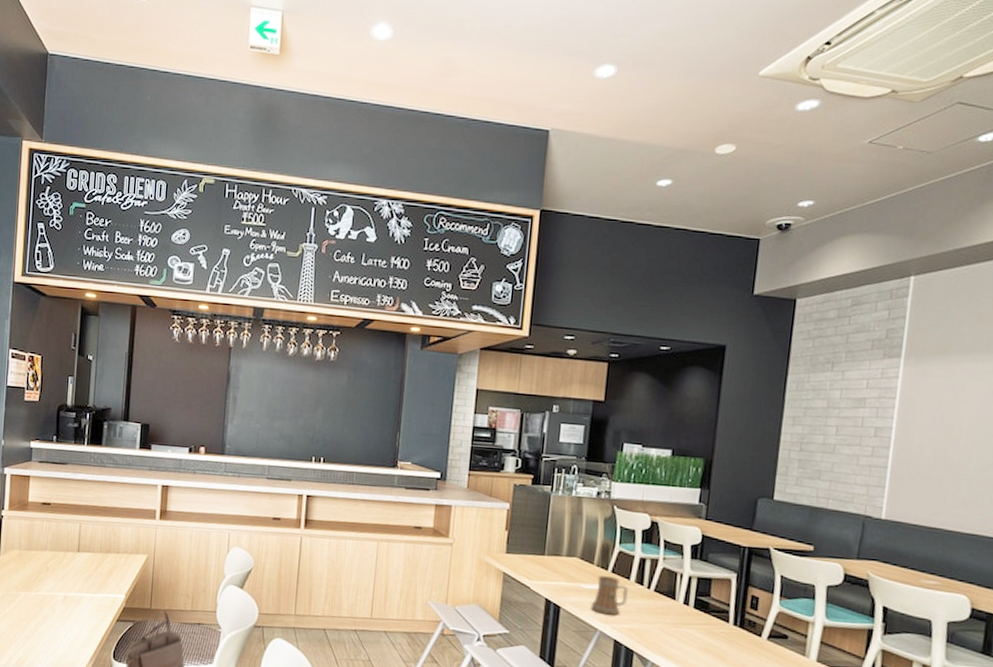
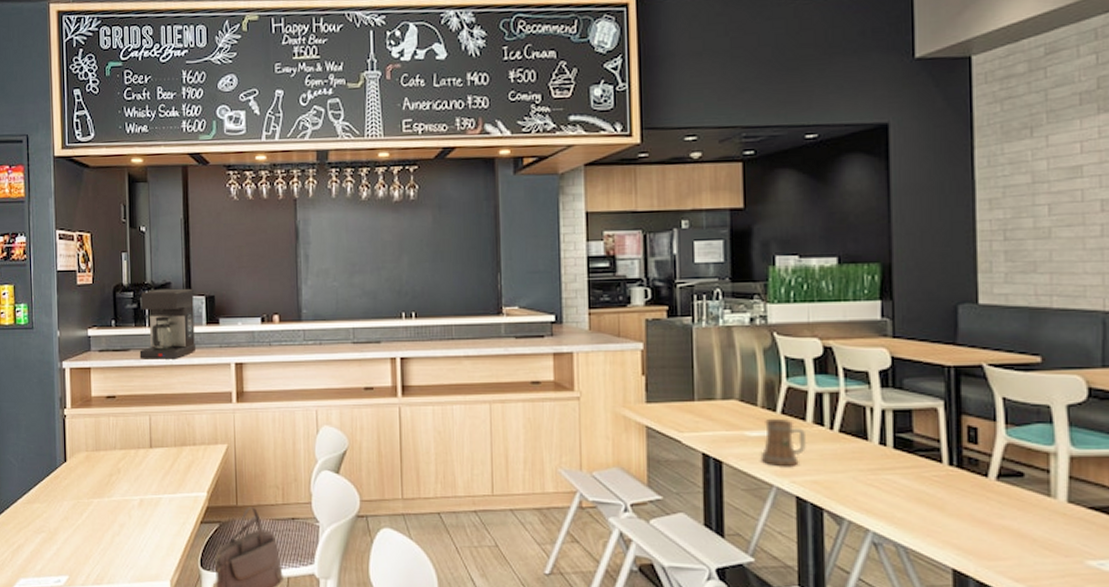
coffee maker: none [76,412,131,476] -> present [139,288,195,359]

